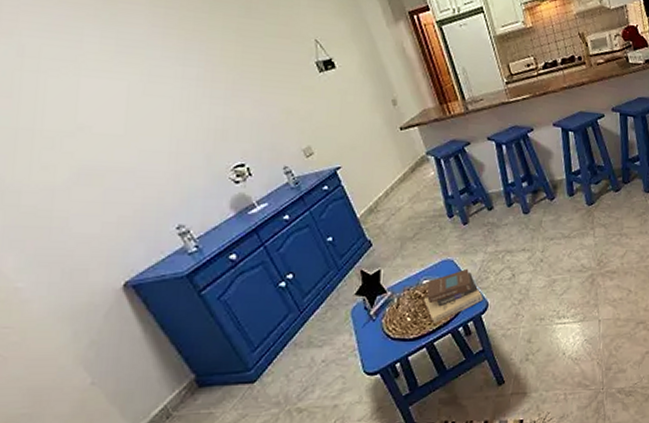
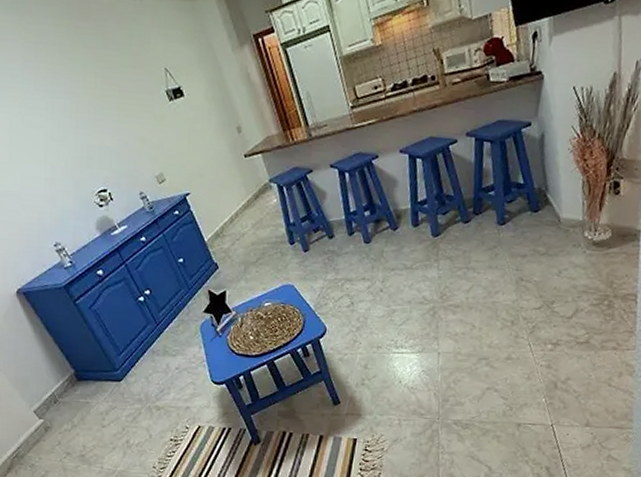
books: present [424,268,483,325] -> none [265,293,322,345]

